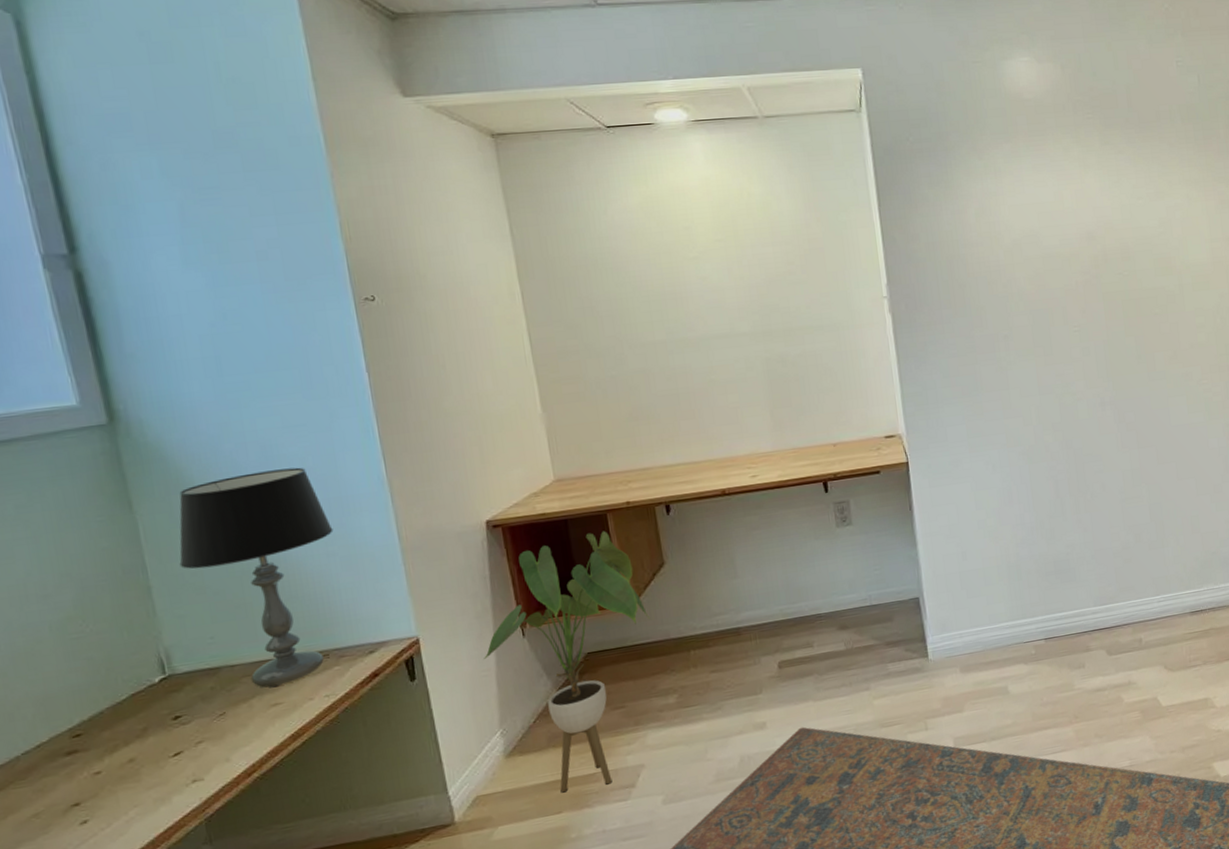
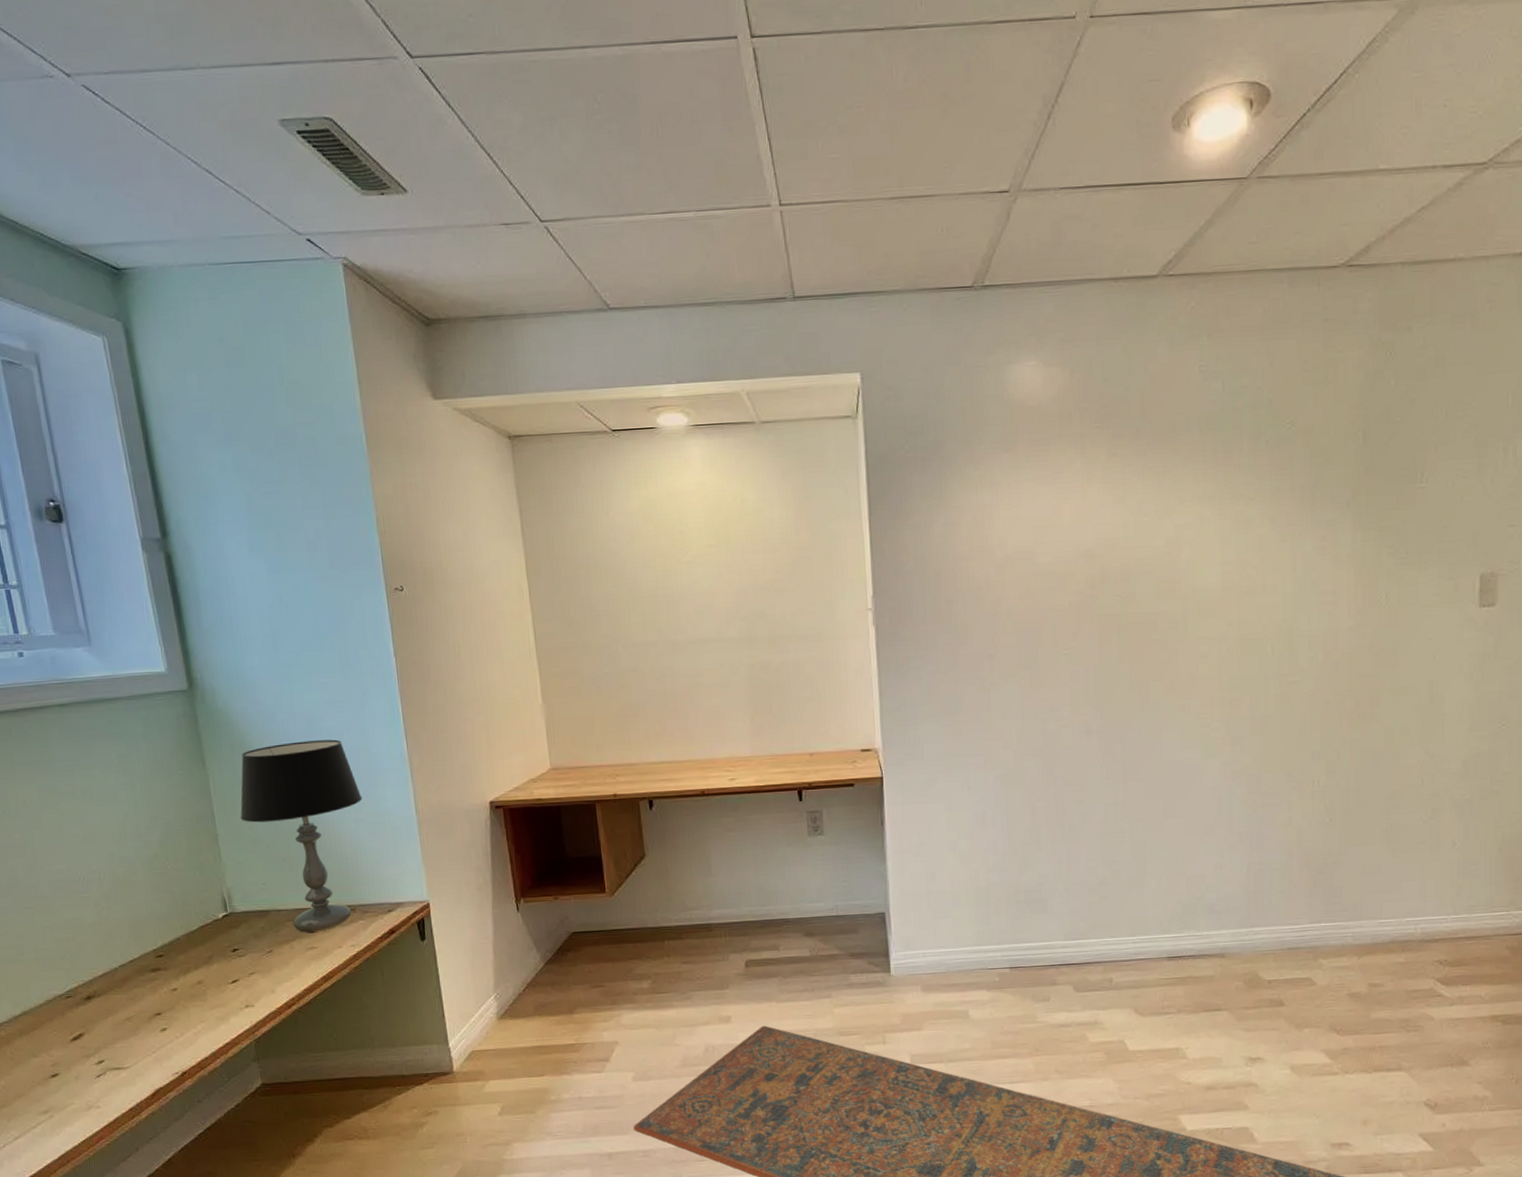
house plant: present [484,531,651,793] -> none [483,820,630,1058]

